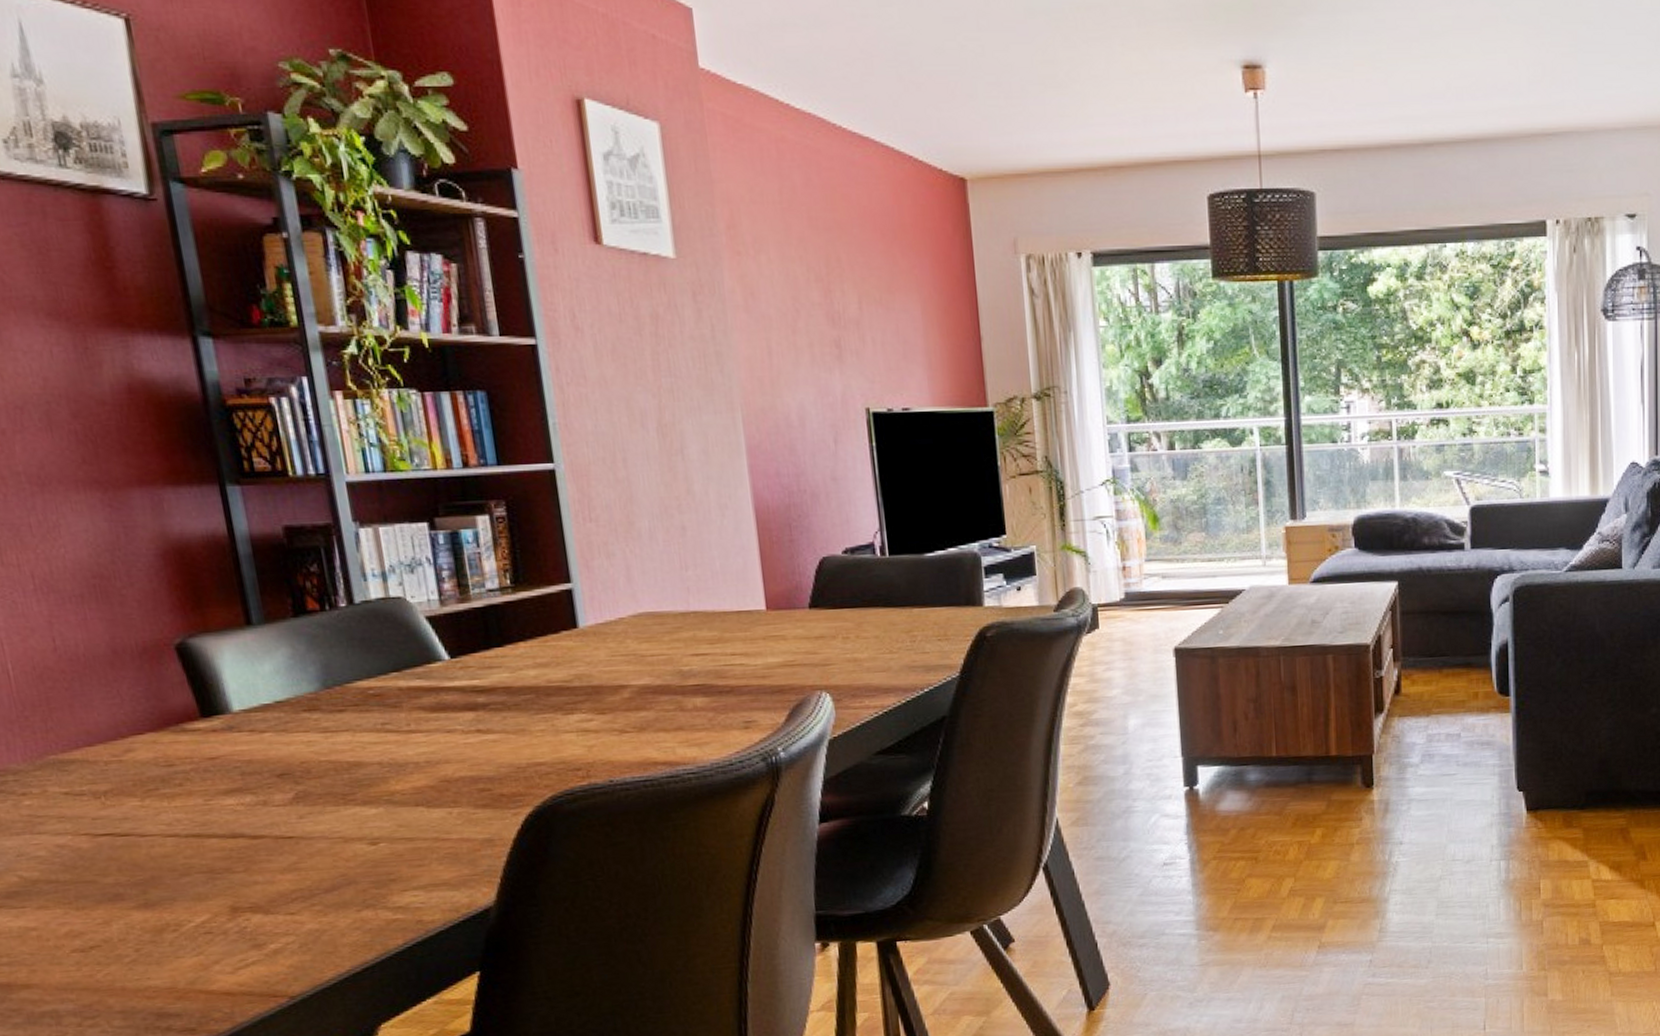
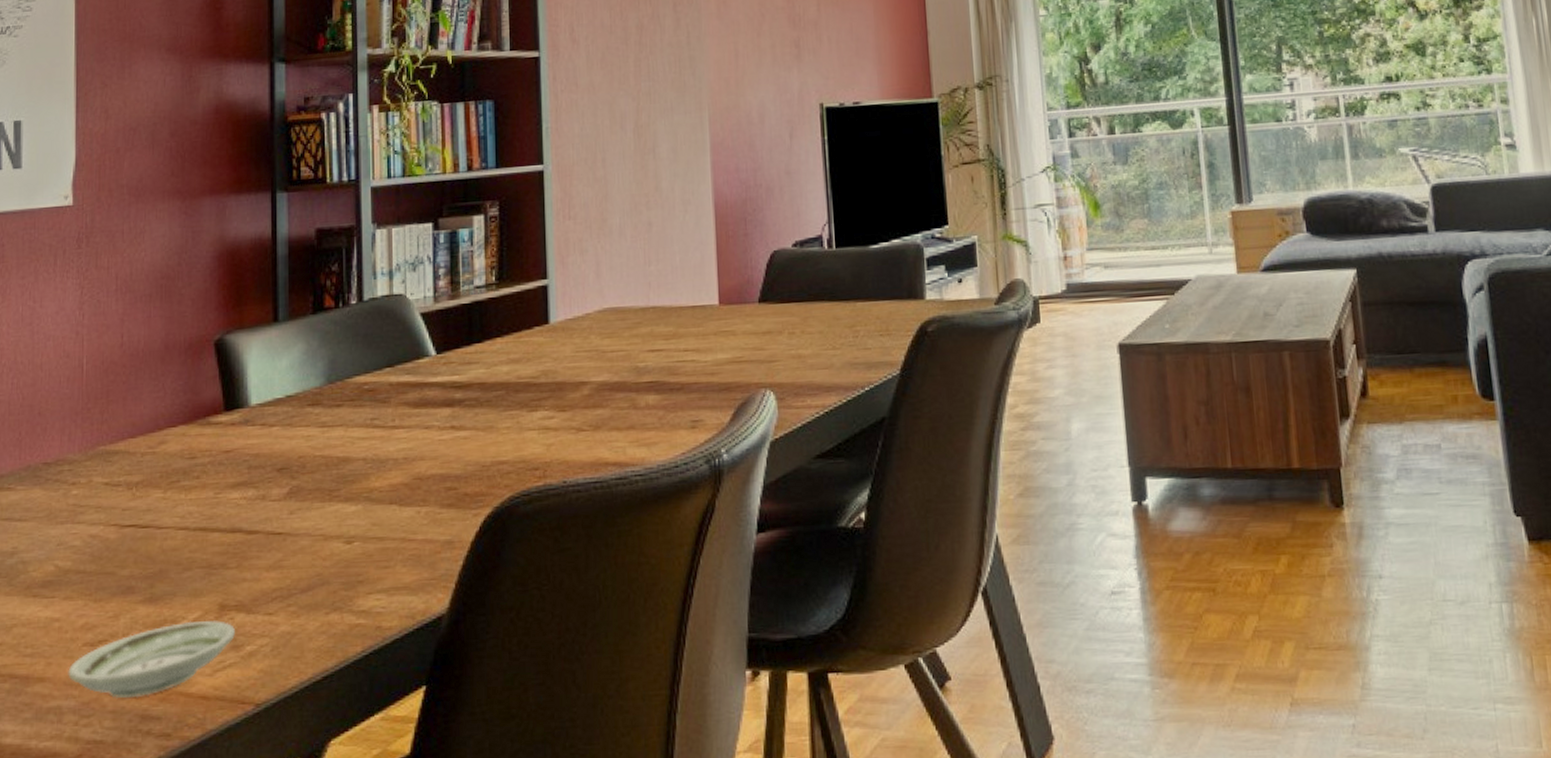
saucer: none [58,922,254,999] -> present [68,621,235,698]

